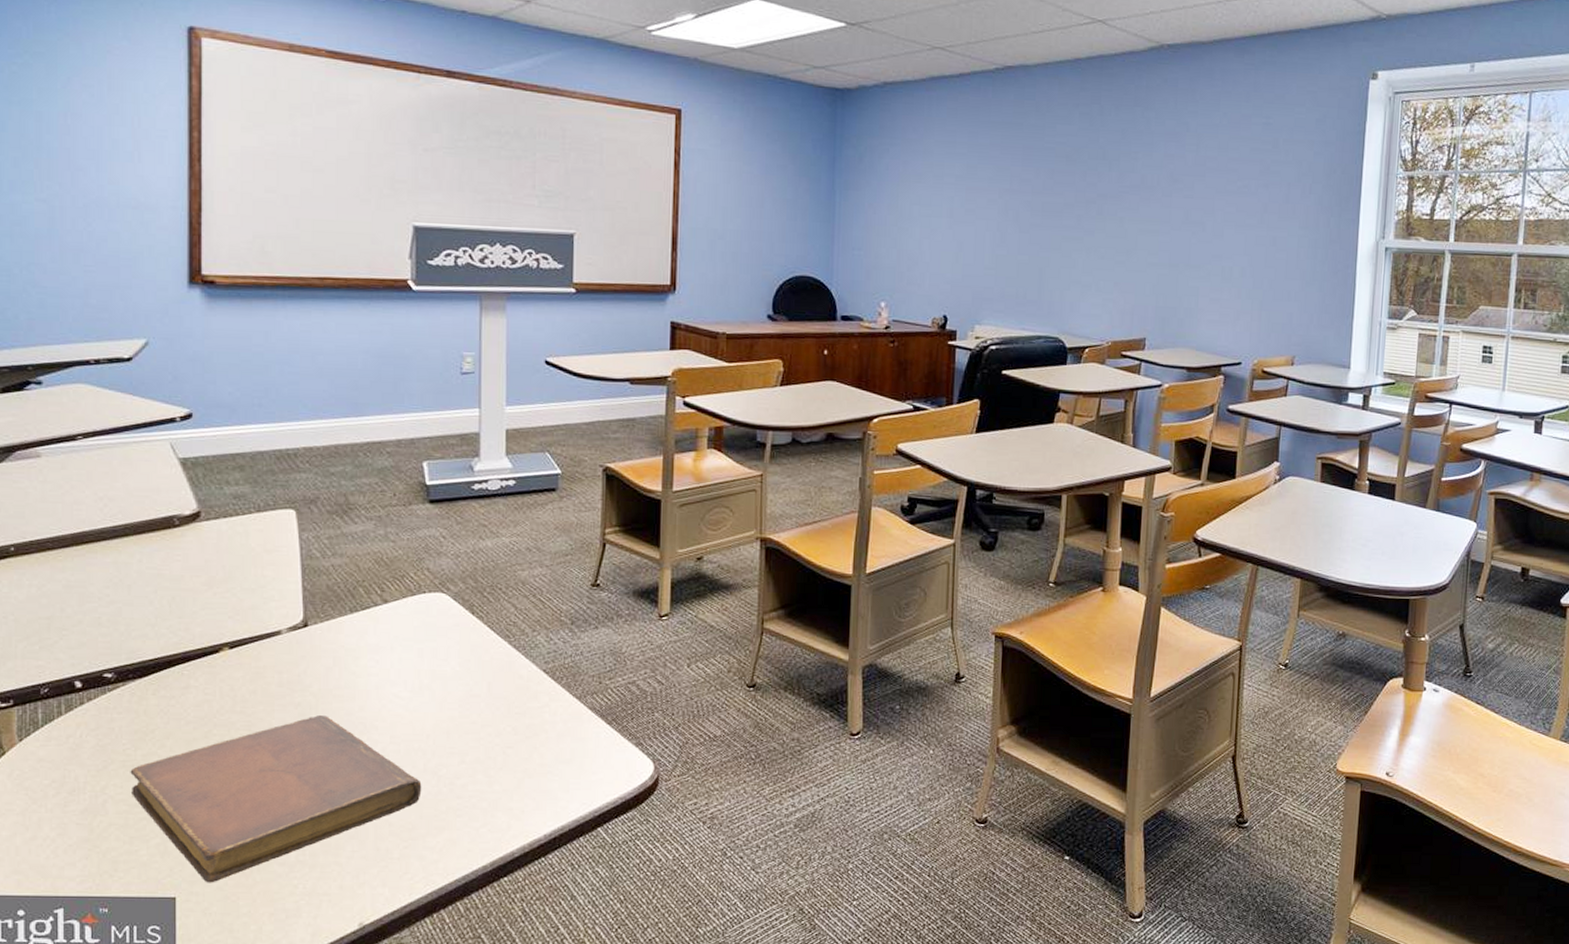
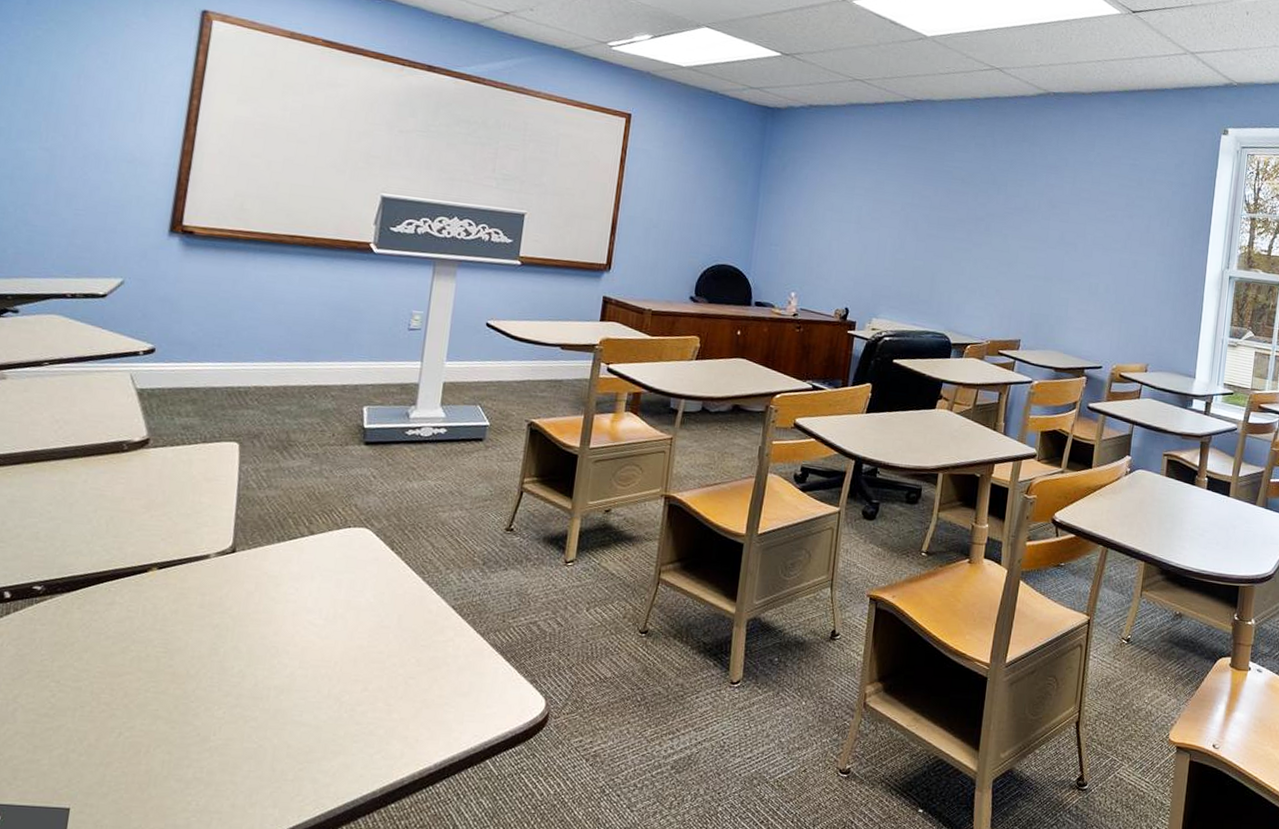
notebook: present [130,715,422,883] -> none [42,637,324,796]

